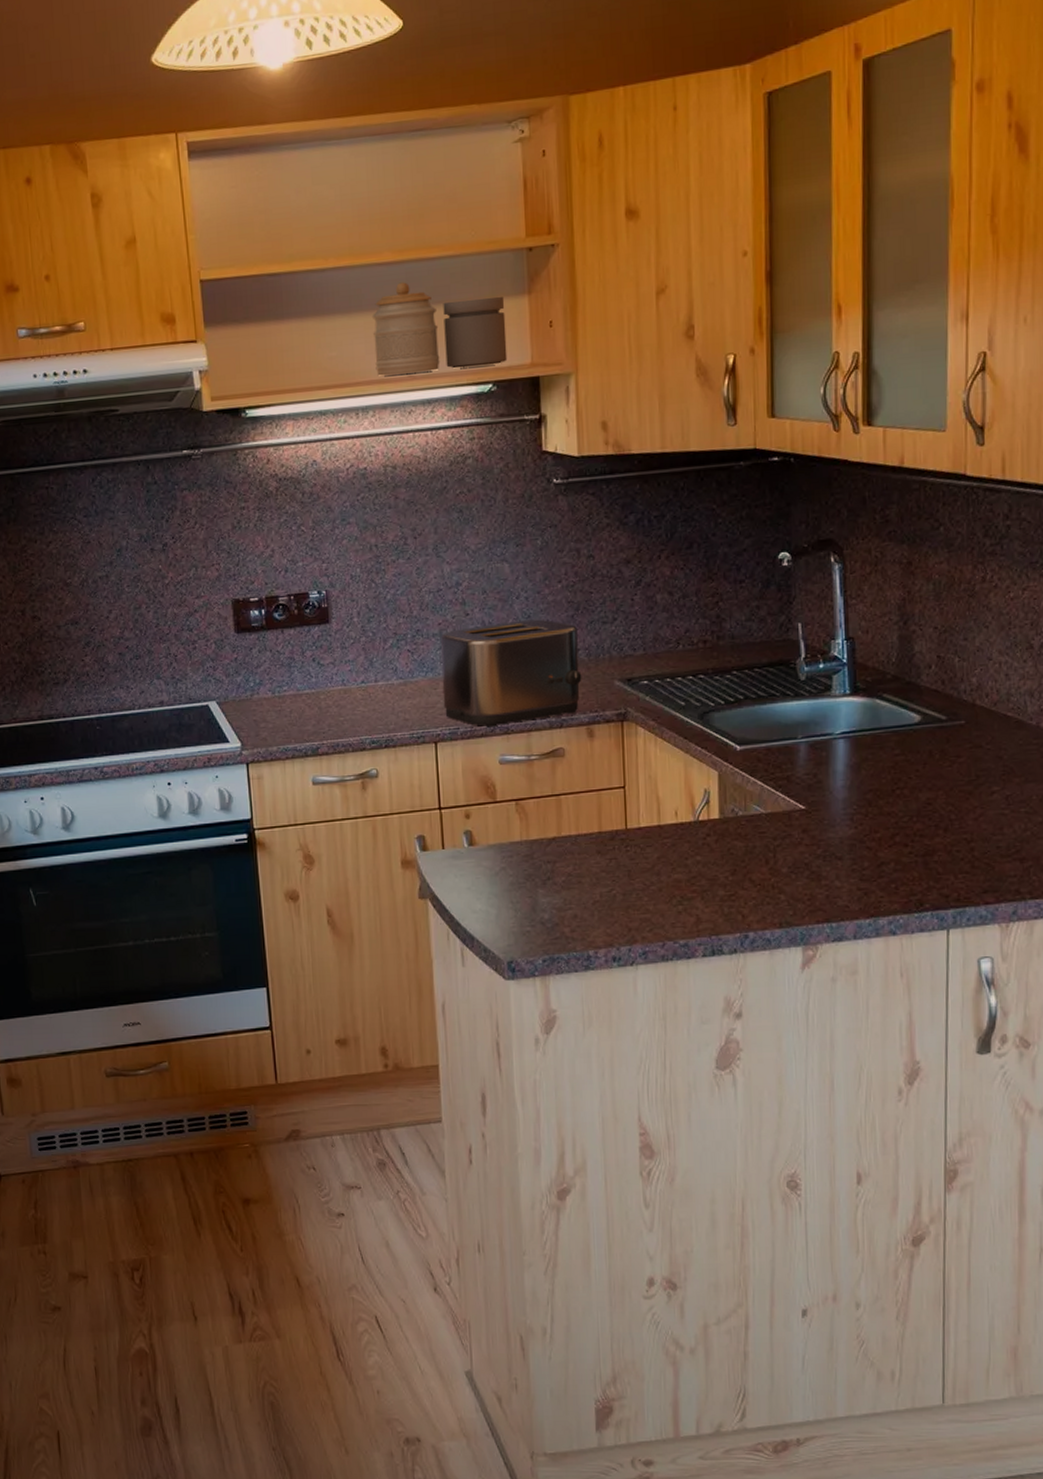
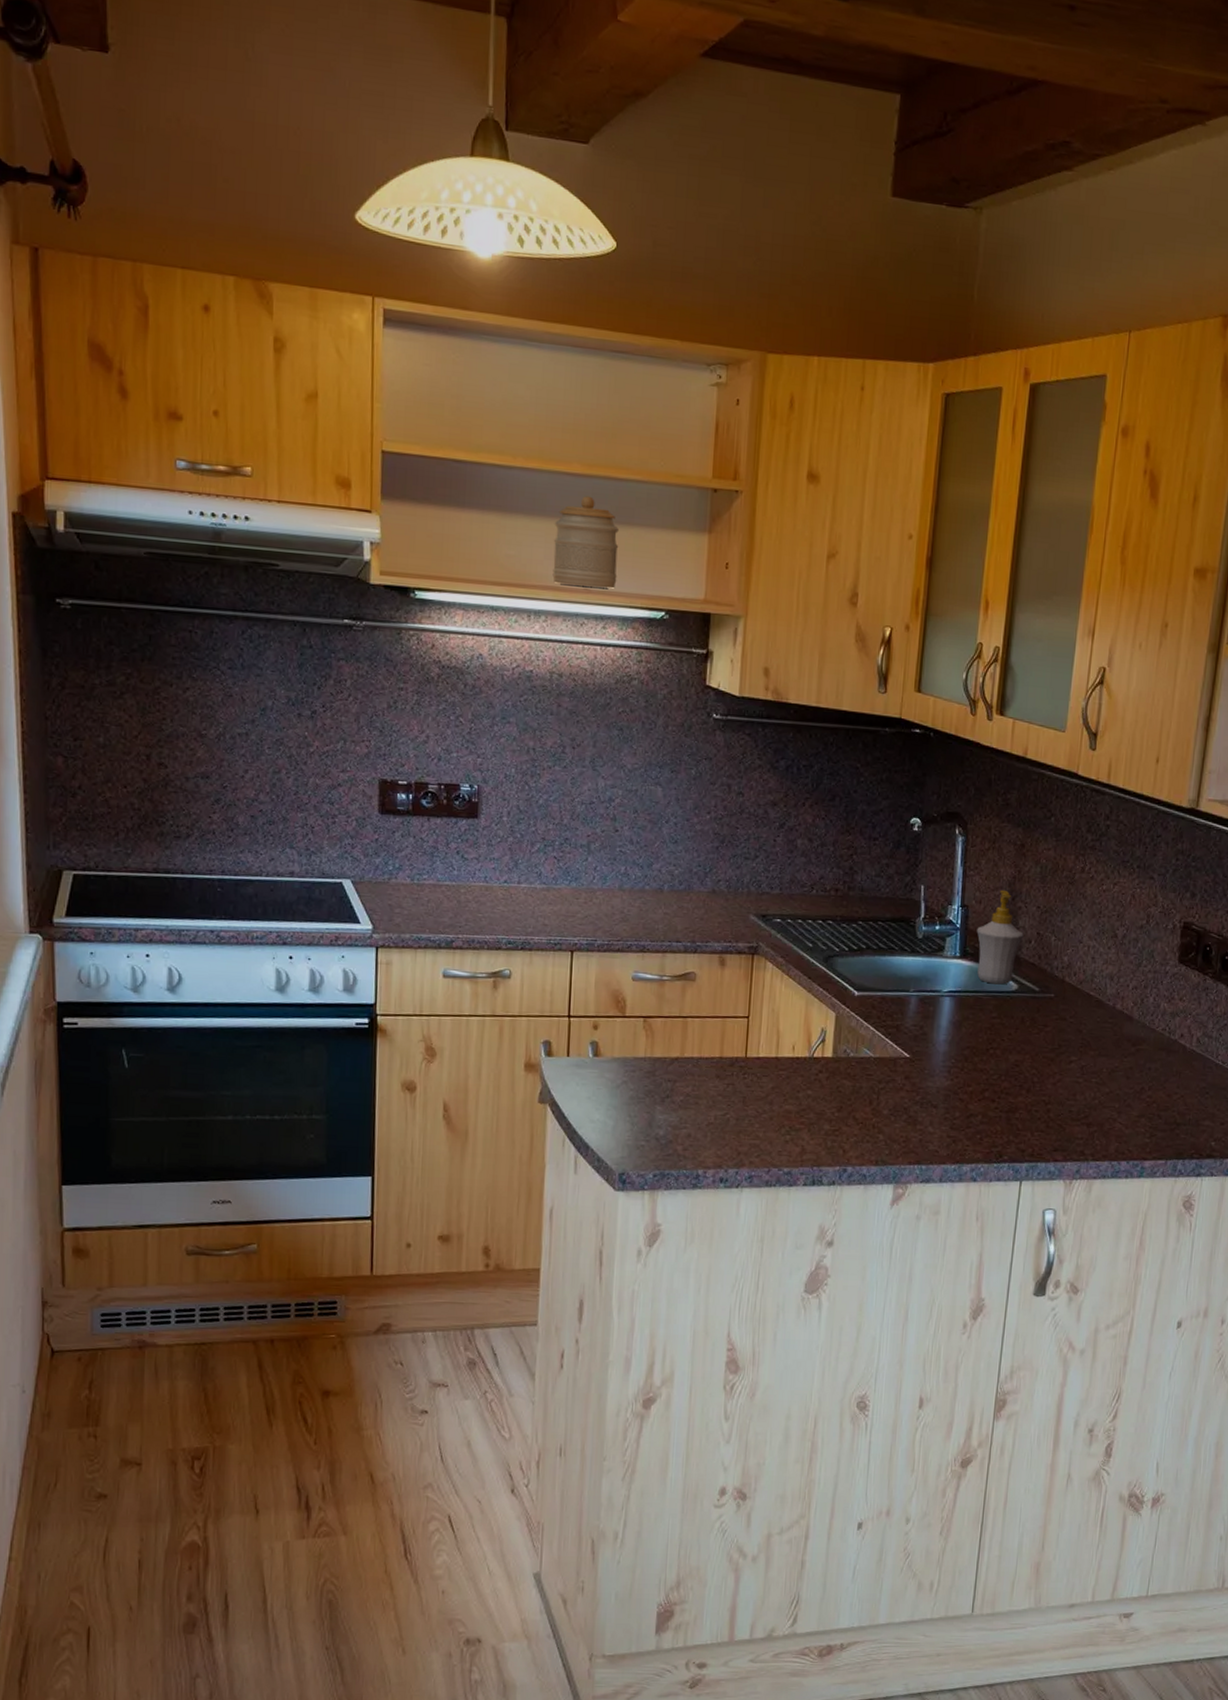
toaster: present [441,619,582,727] -> none [583,843,721,944]
jar: present [443,296,508,369] -> none [622,524,686,595]
soap bottle: none [866,614,922,719] -> present [976,889,1024,985]

